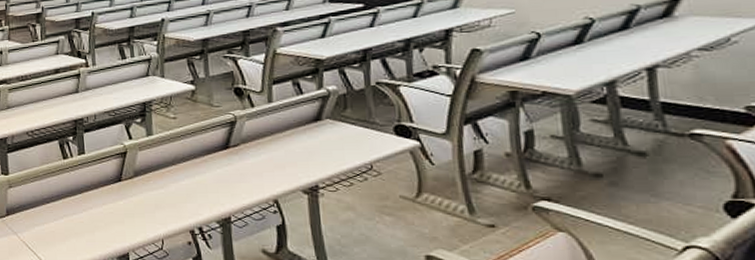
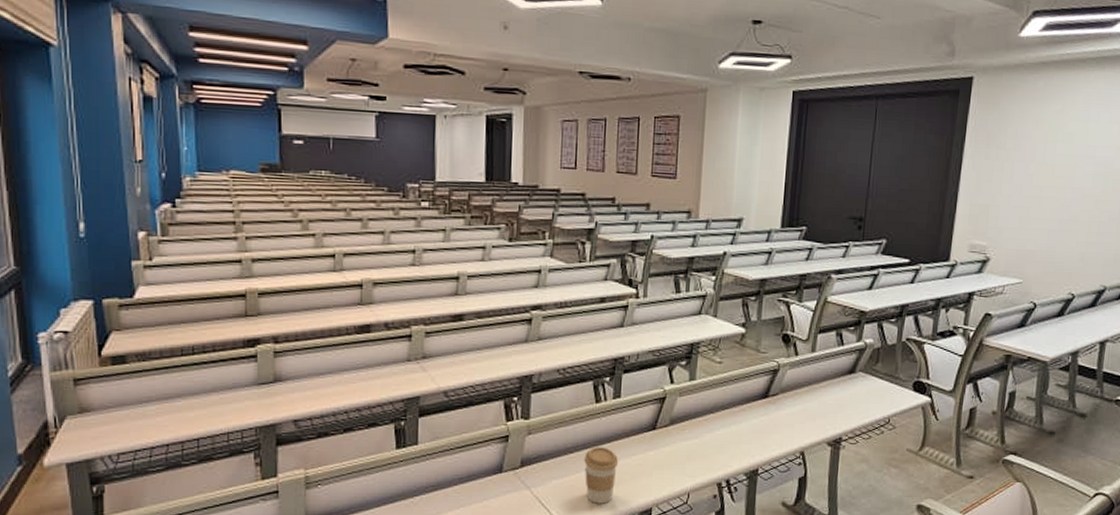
coffee cup: none [60,198,92,248] -> present [584,447,619,504]

